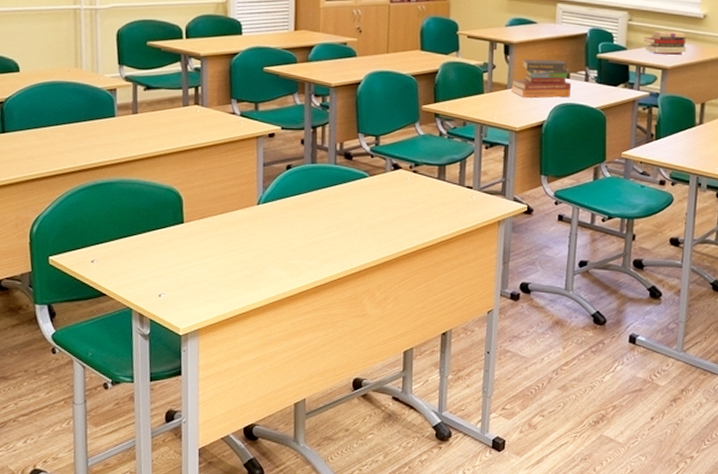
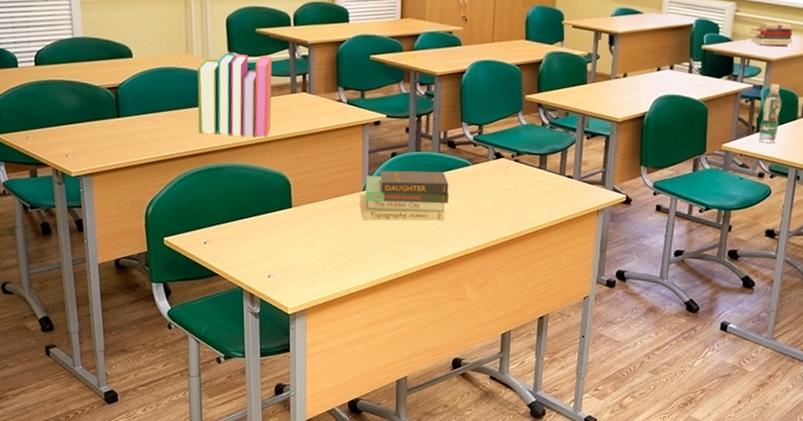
books: none [86,67,164,151] -> present [197,53,272,137]
books: none [254,183,346,236] -> present [359,170,449,221]
books: present [511,59,572,98] -> none [615,50,675,89]
bottle: none [658,91,679,151] -> present [759,84,782,143]

